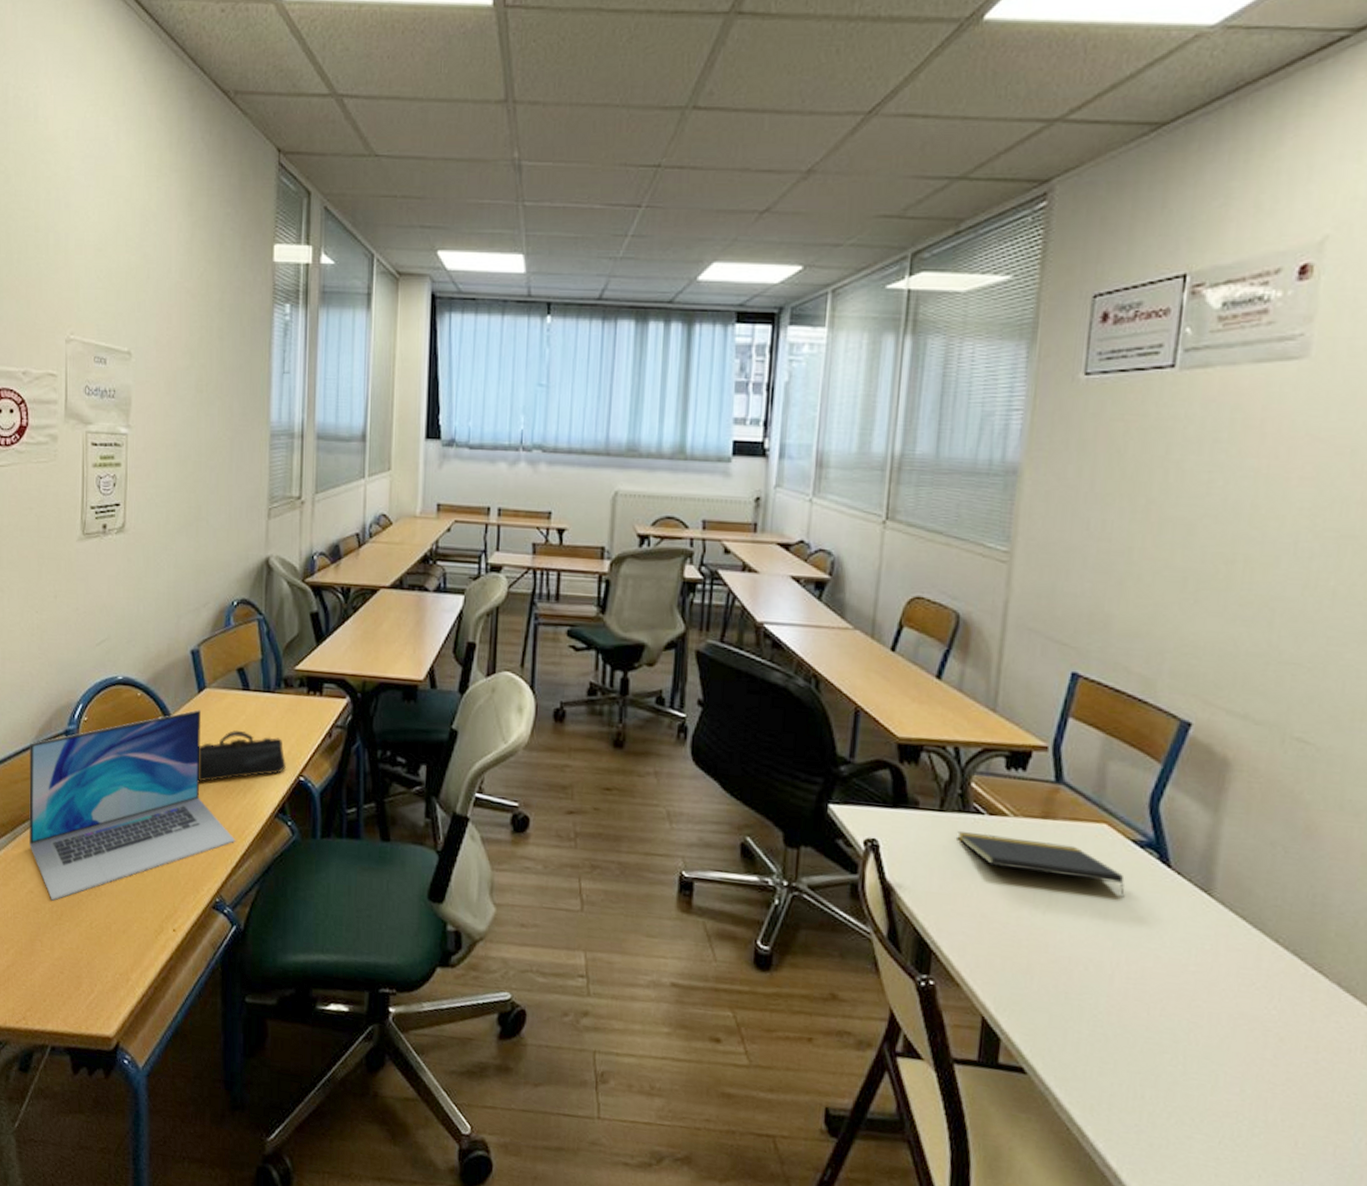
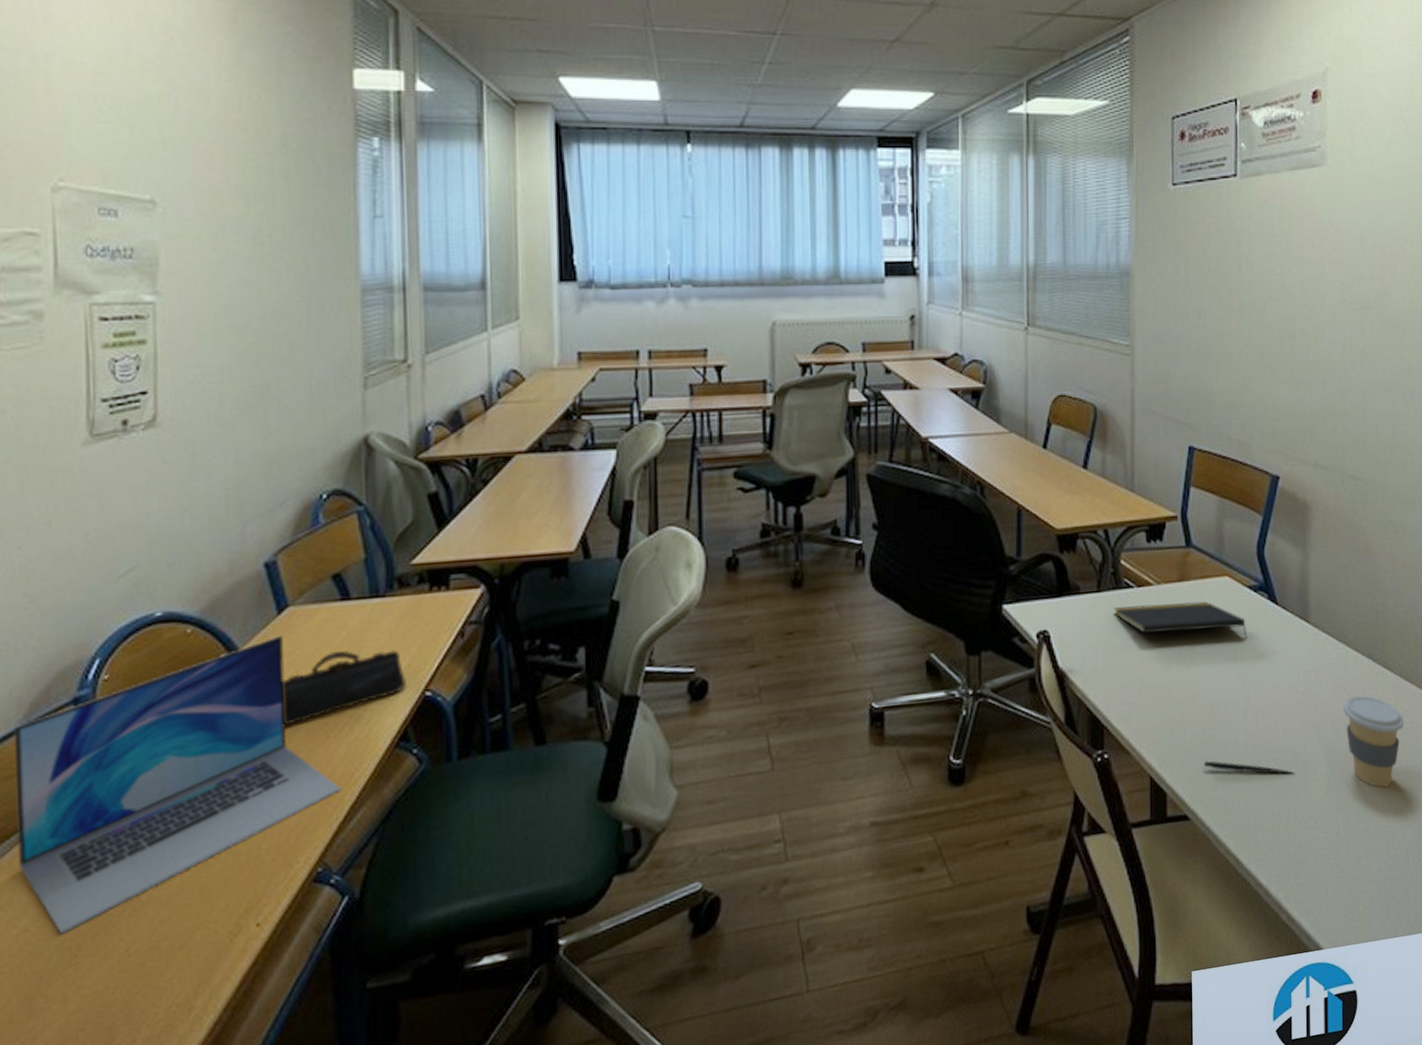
pen: none [1050,1017,1171,1059] -> present [1203,761,1295,775]
coffee cup: none [1248,993,1338,1108] -> present [1343,696,1405,788]

